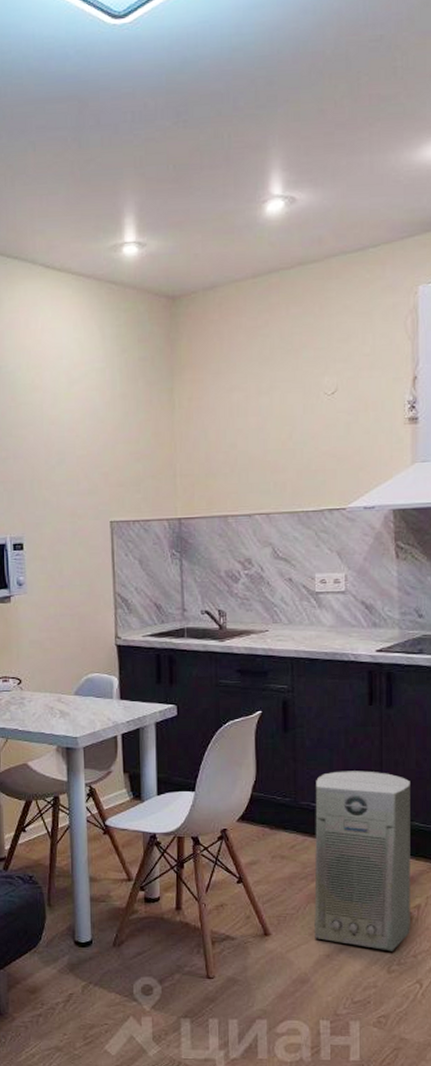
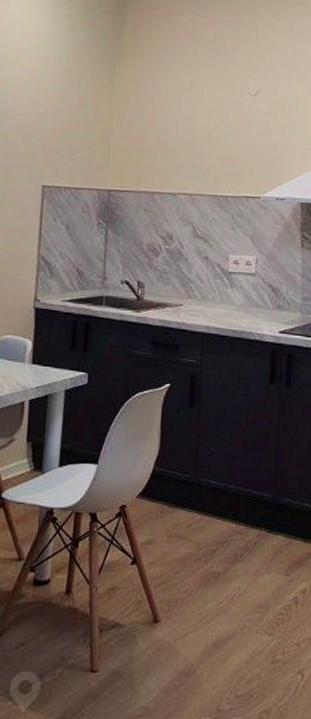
air purifier: present [314,771,410,951] -> none [204,448,303,639]

